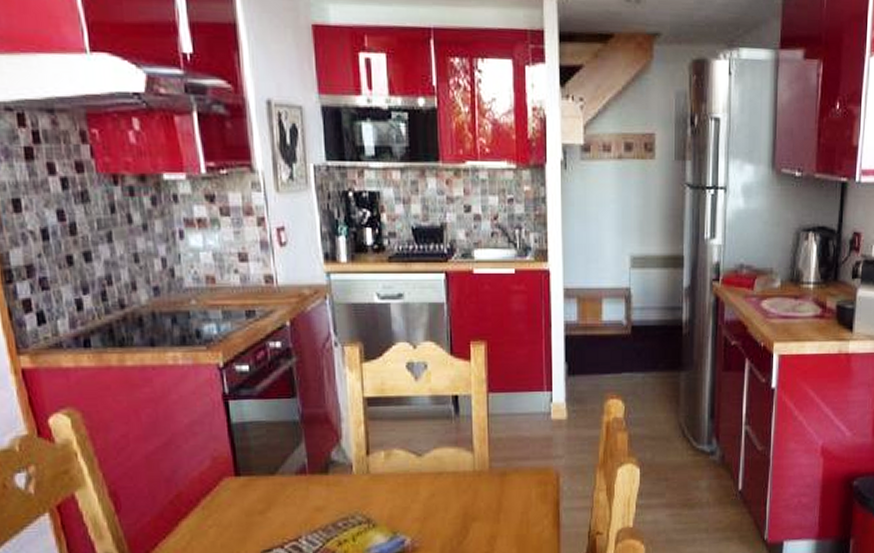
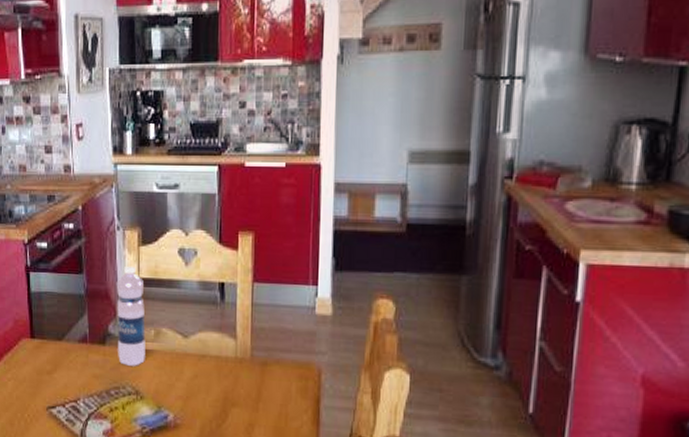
water bottle: none [337,385,376,493] -> present [116,266,146,366]

